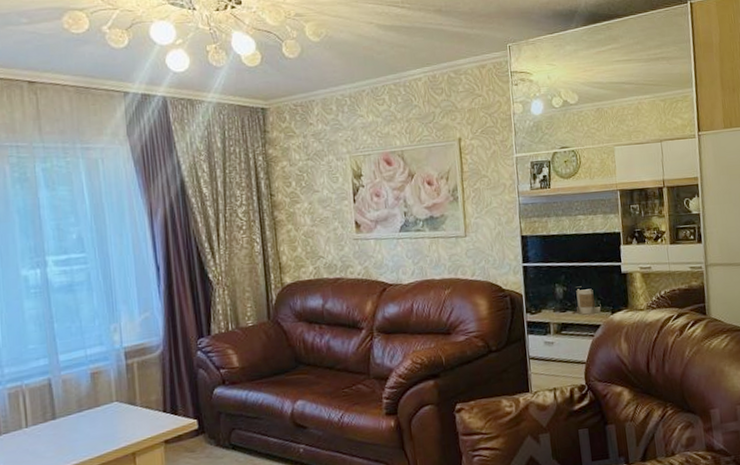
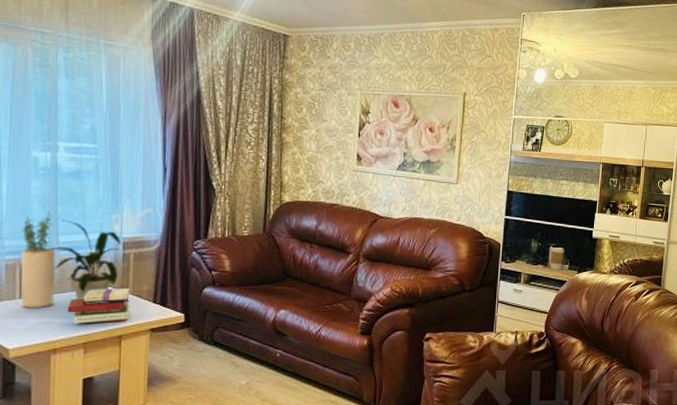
vase: none [21,331,62,437] -> present [21,212,57,309]
house plant: none [32,336,123,421] -> present [31,219,122,300]
books: none [76,401,141,447] -> present [67,288,130,324]

